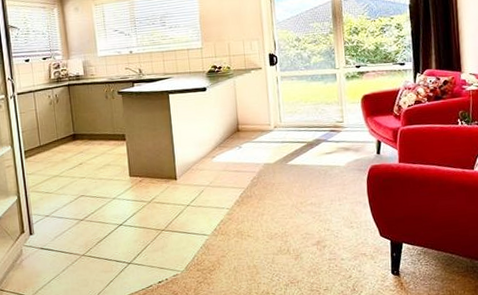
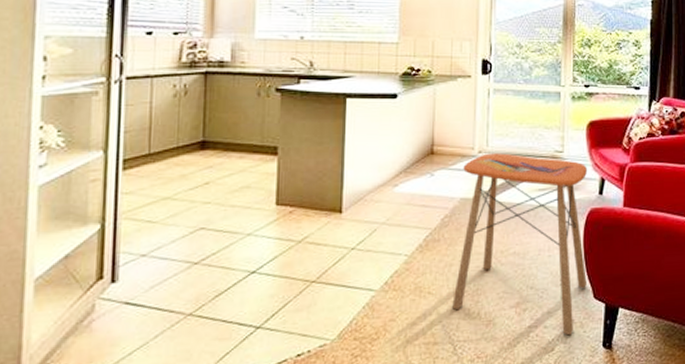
side table: none [263,126,373,266] -> present [452,153,588,336]

